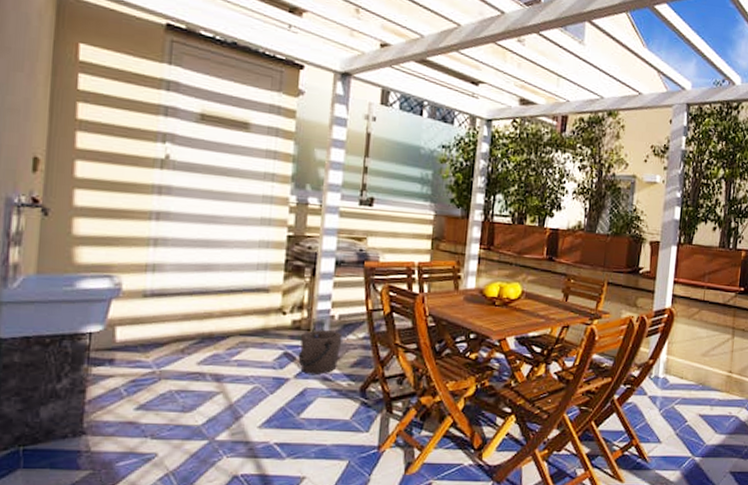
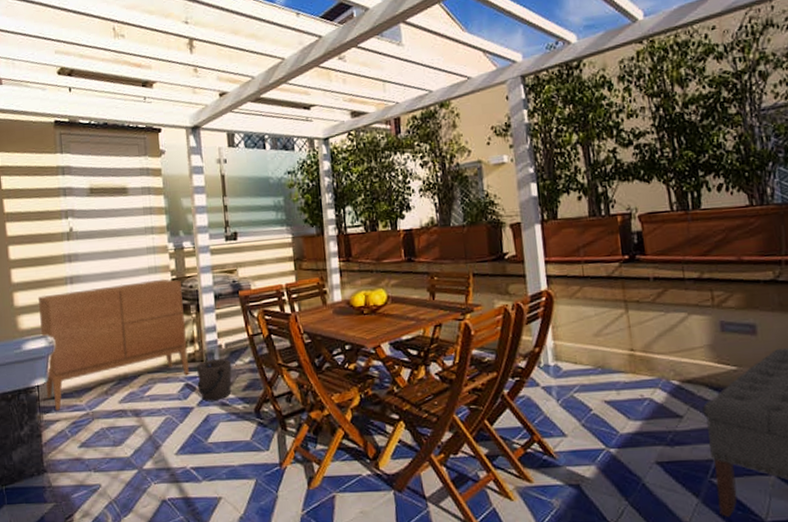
sideboard: none [100,228,298,364] -> present [37,279,190,410]

